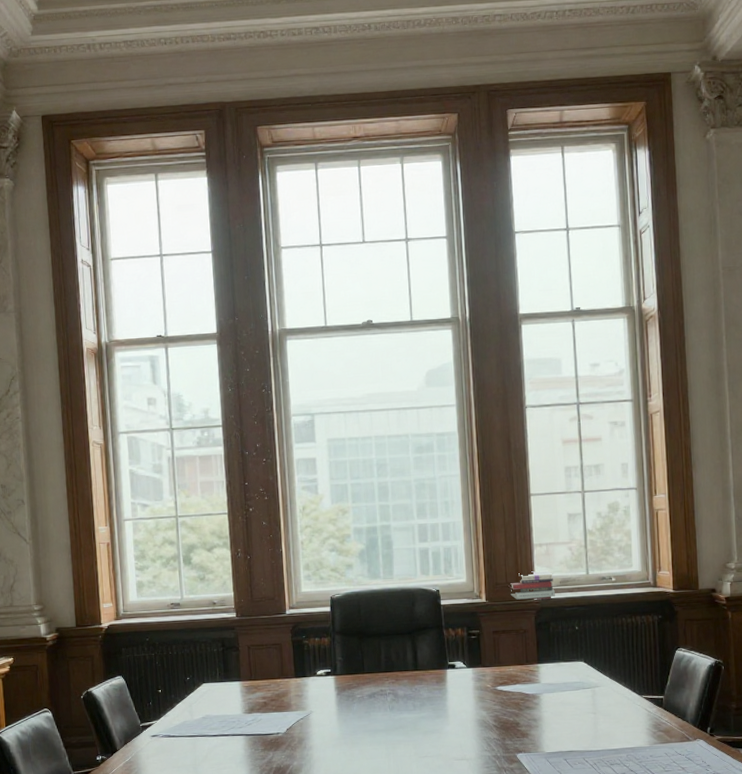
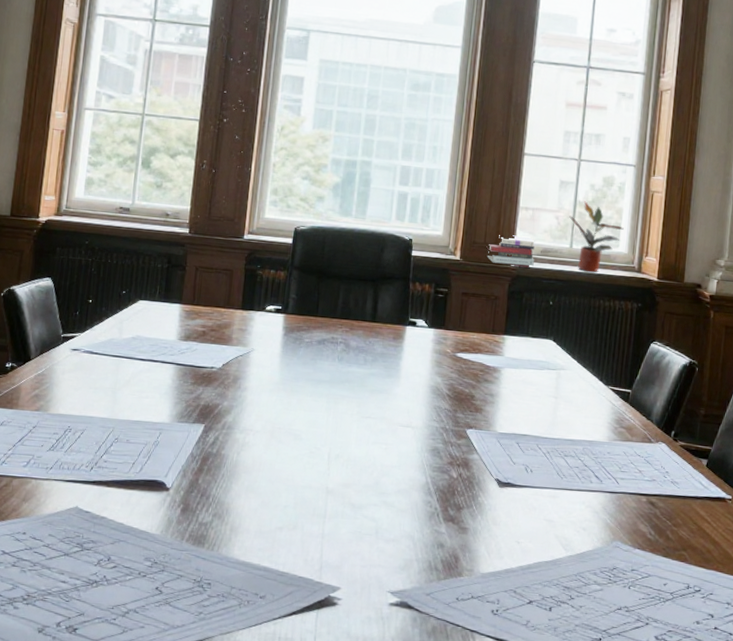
potted plant: none [581,529,634,594] -> present [569,201,624,272]

